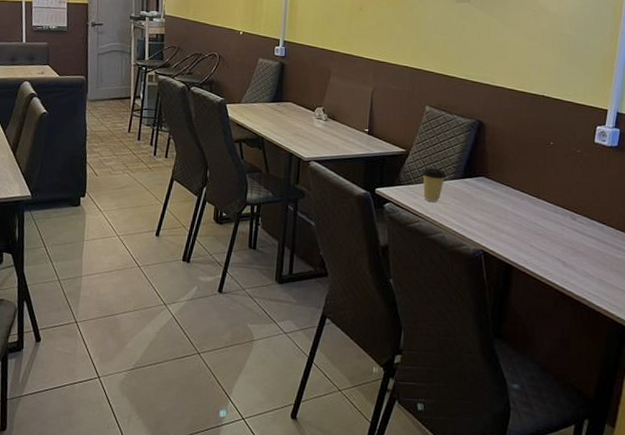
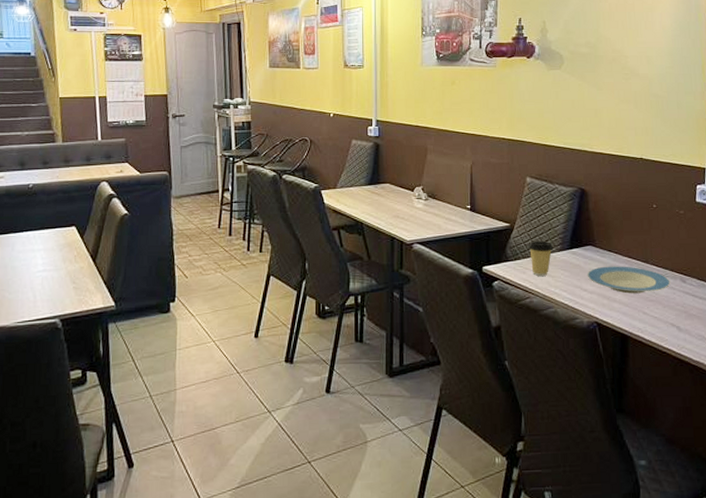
plate: none [477,197,560,227] -> present [587,266,671,294]

